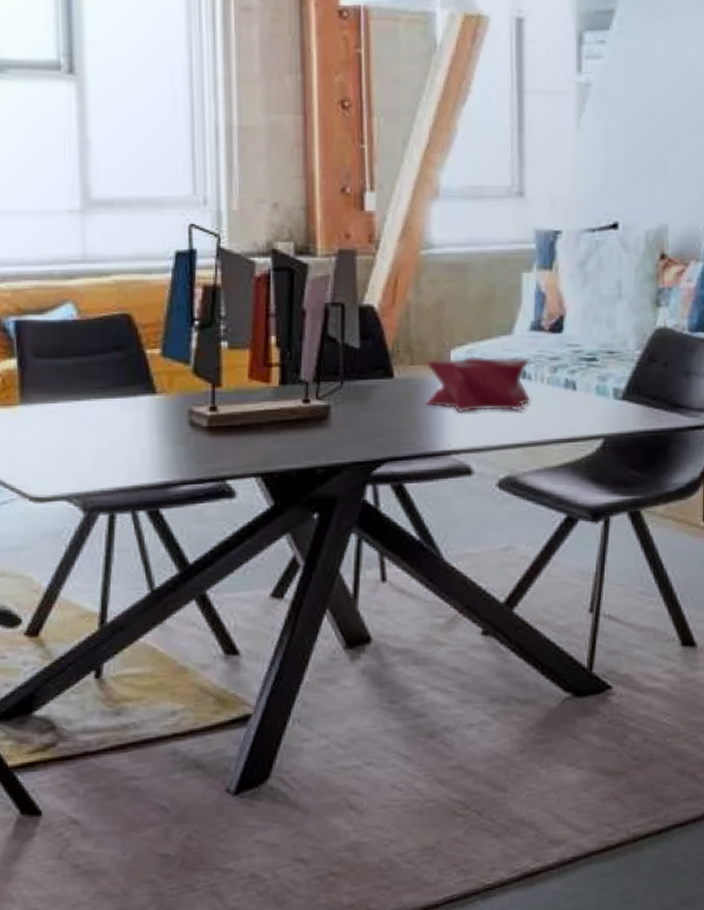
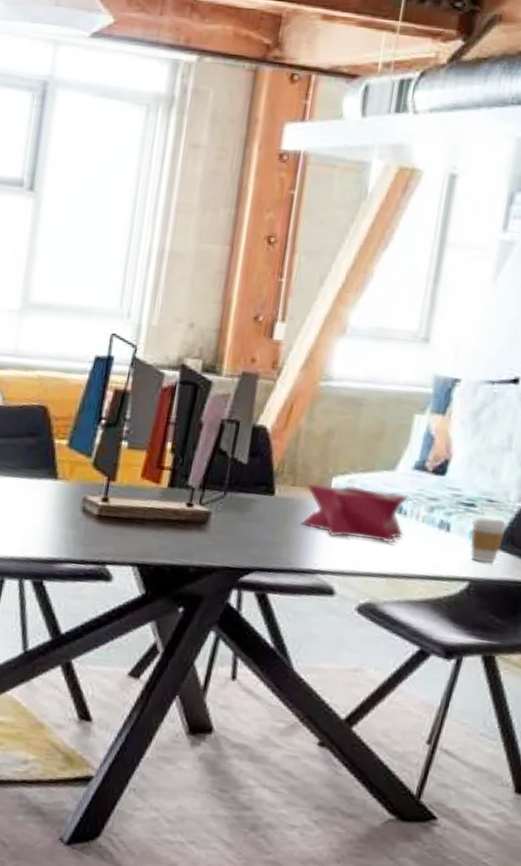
coffee cup: none [595,369,630,416] -> present [470,516,507,563]

